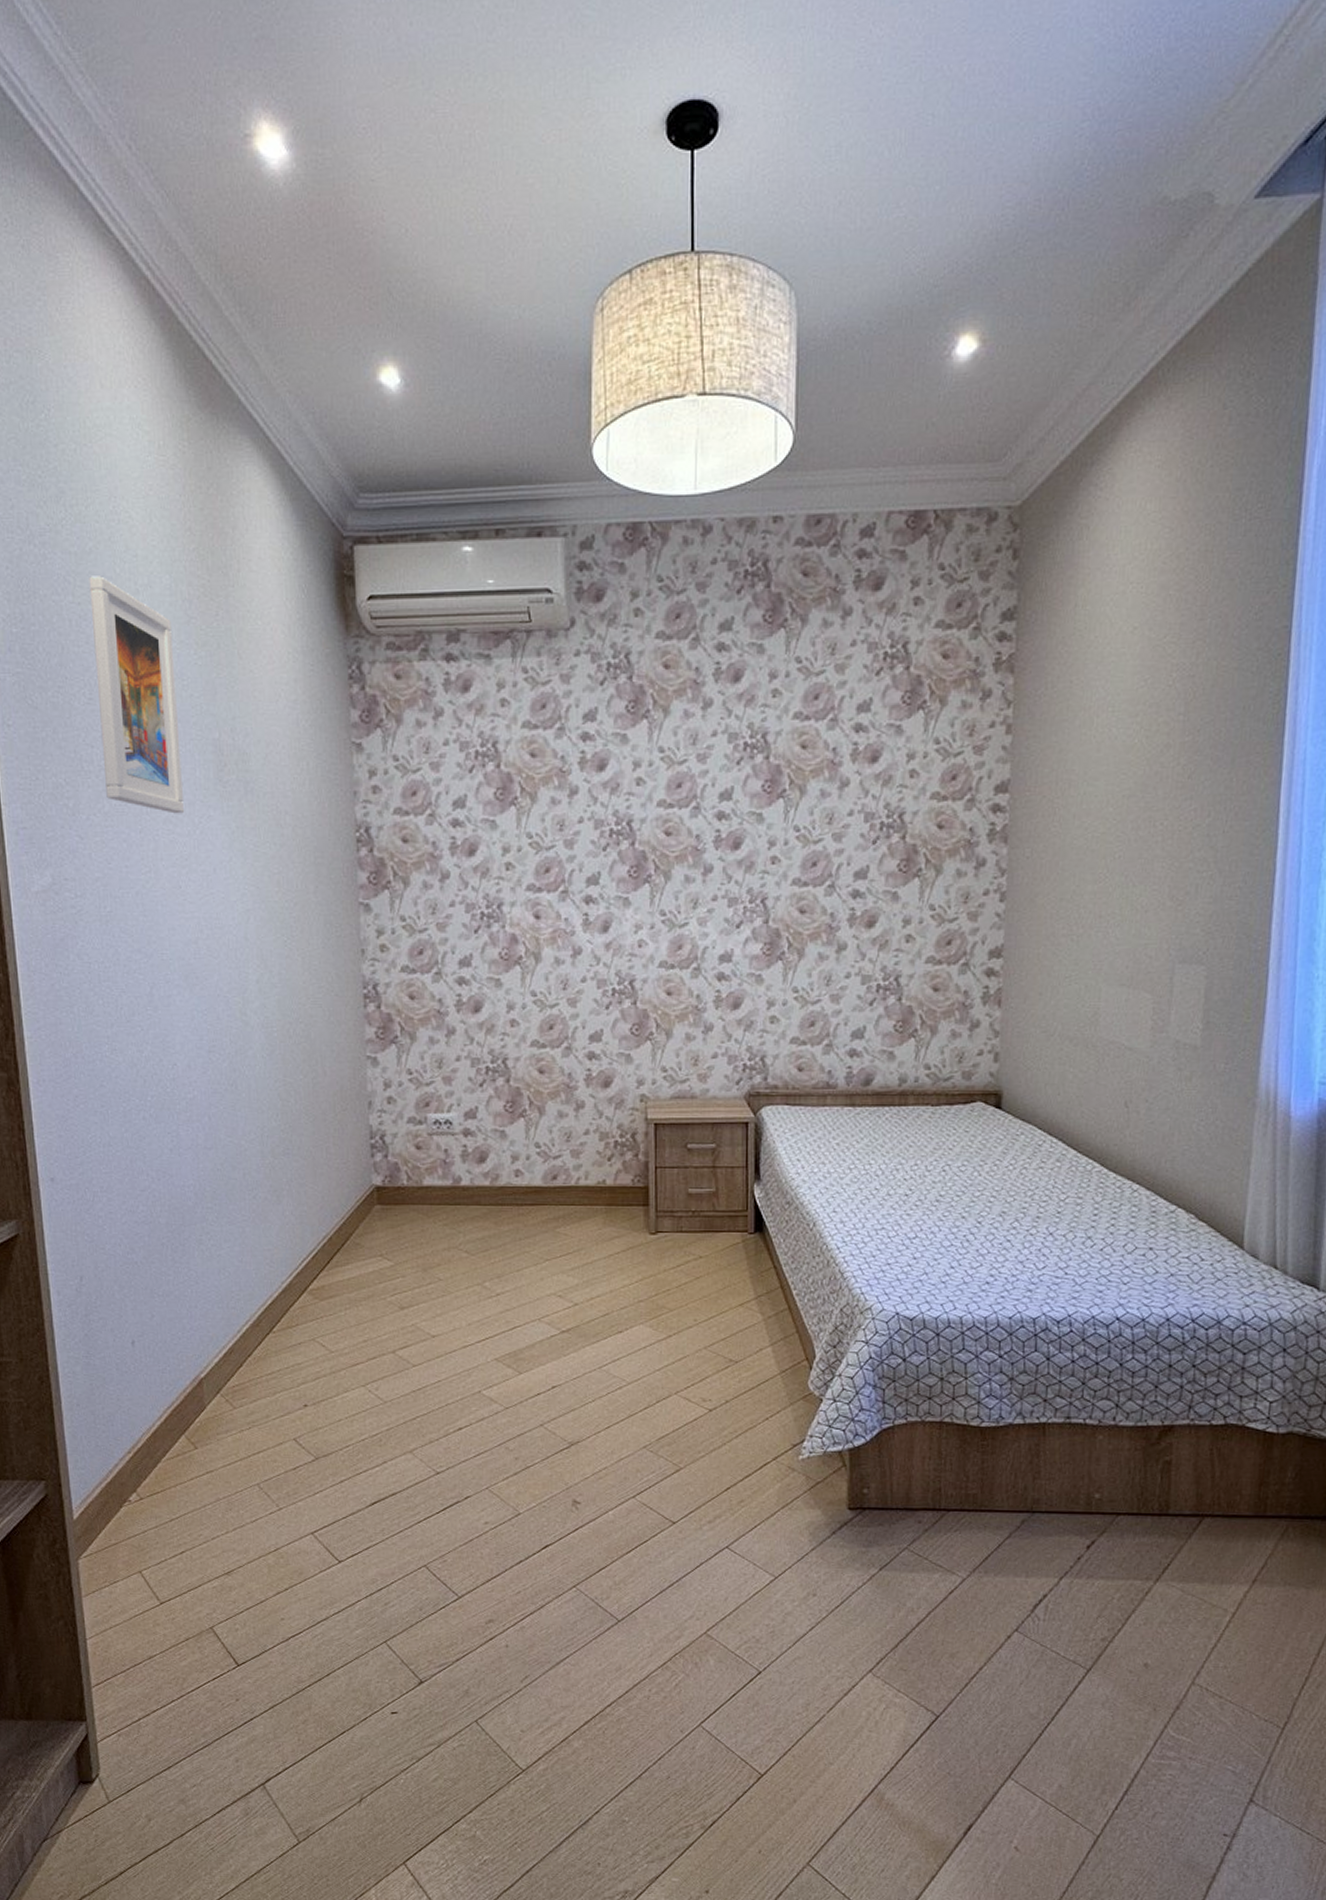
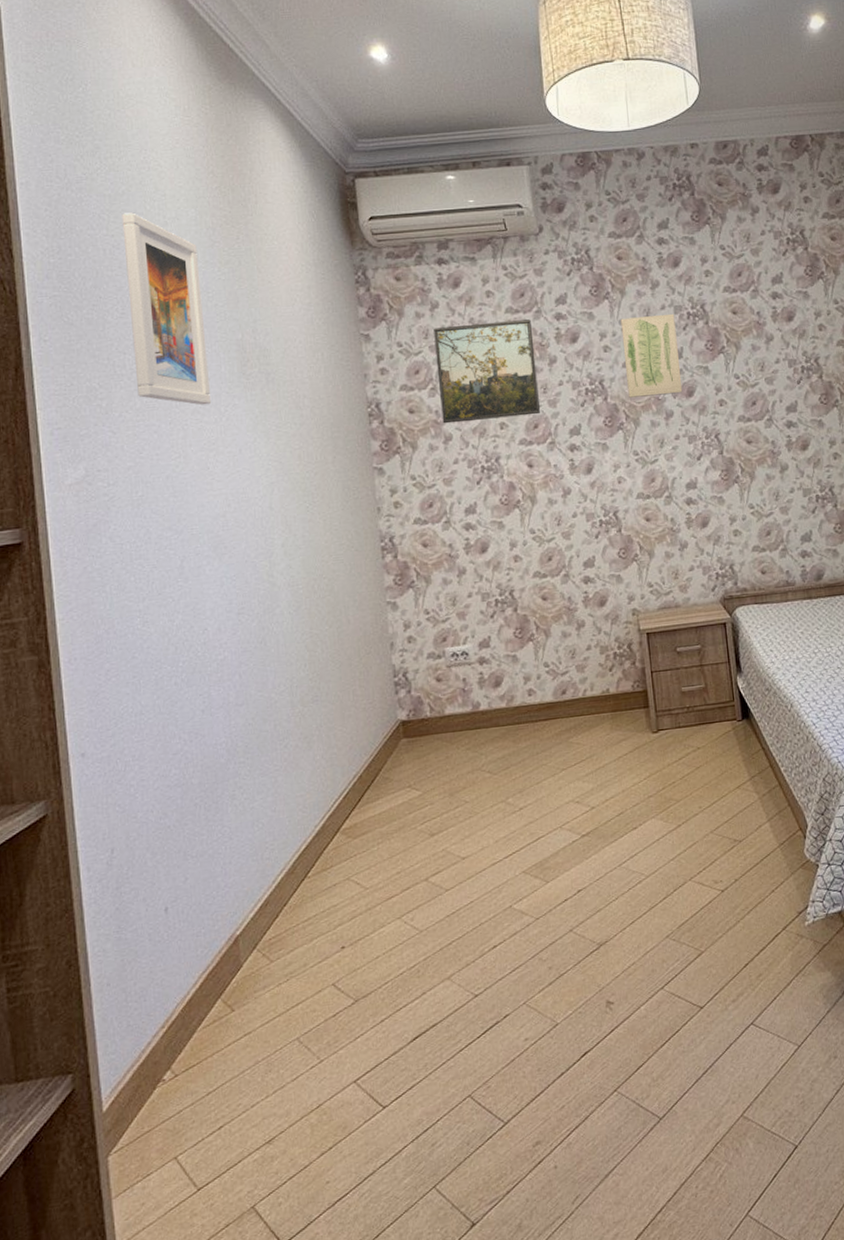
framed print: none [436,738,553,858] -> present [433,319,540,424]
wall art: none [660,742,728,845] -> present [620,313,683,398]

